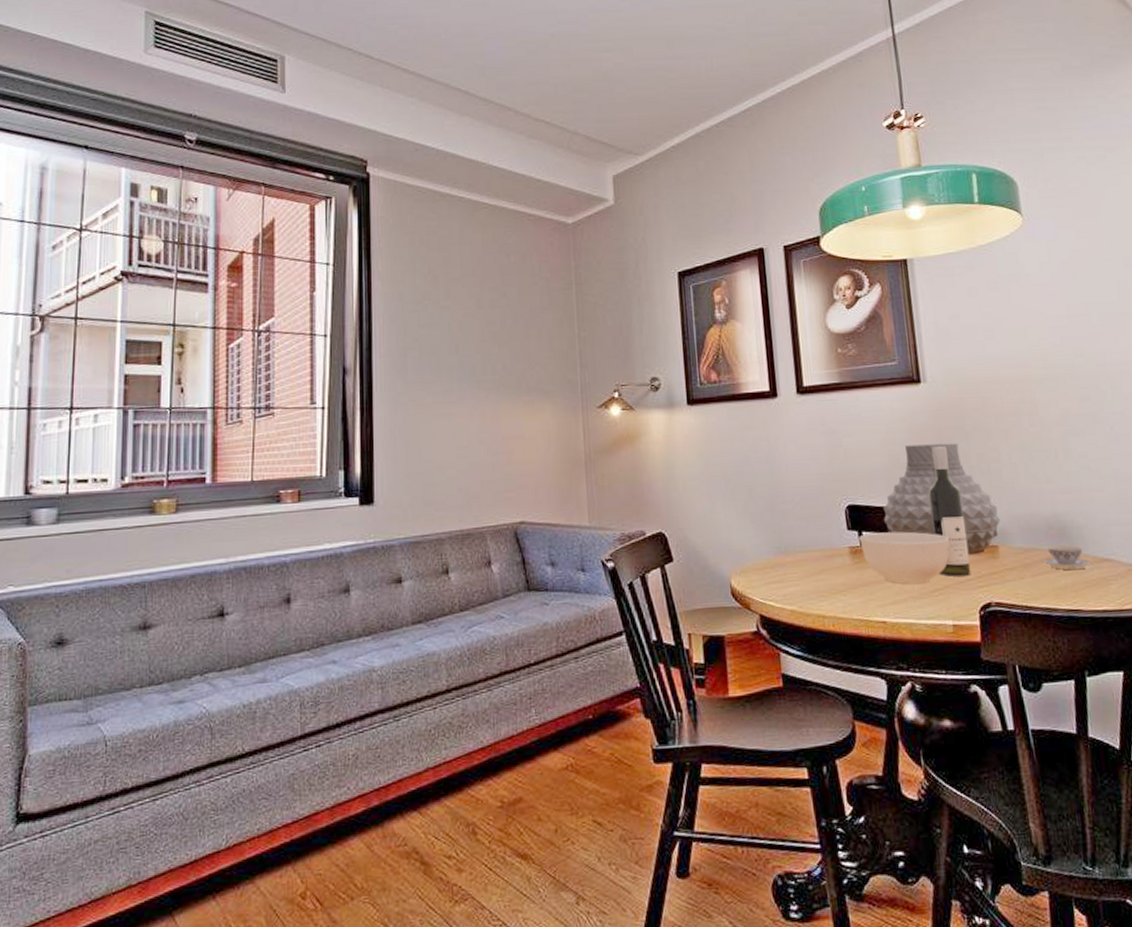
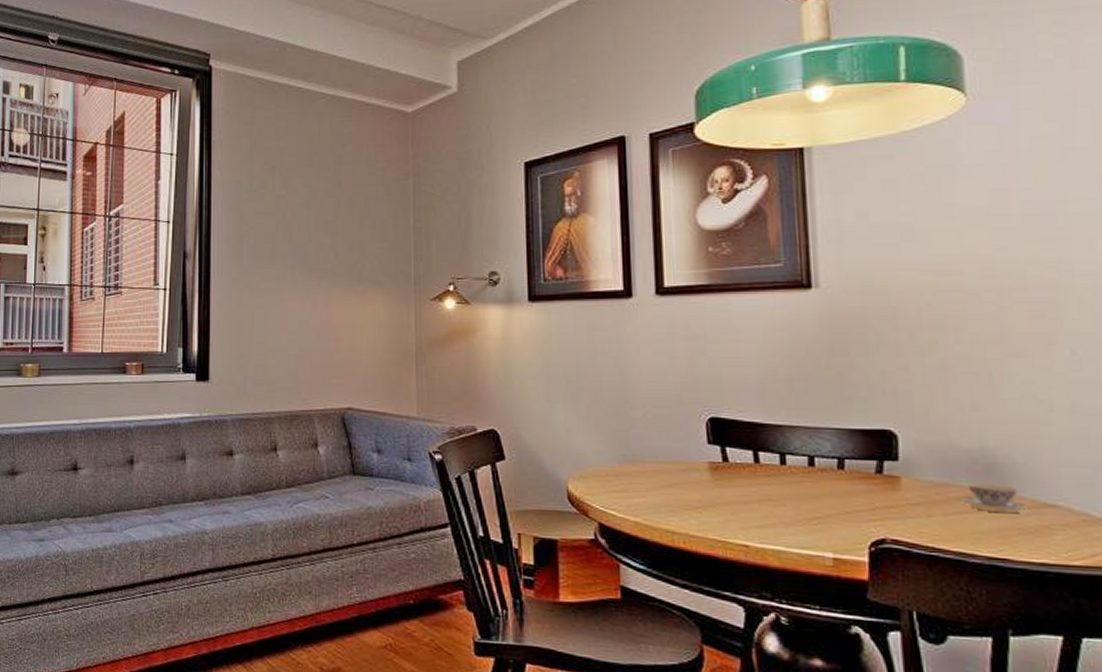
bowl: present [859,531,950,585] -> none [722,449,836,510]
vase: present [883,443,1000,554] -> none [753,357,905,484]
bottle: present [928,446,971,577] -> none [812,360,862,507]

